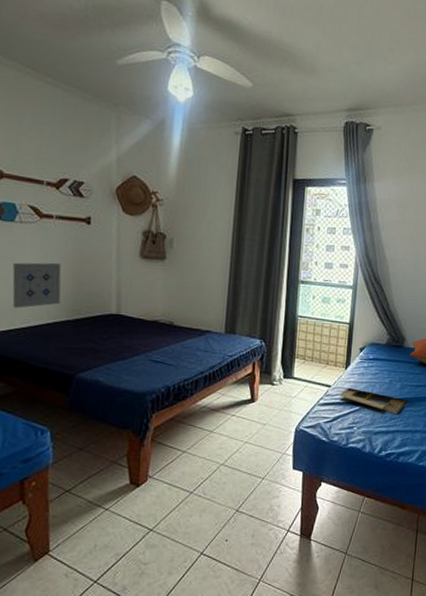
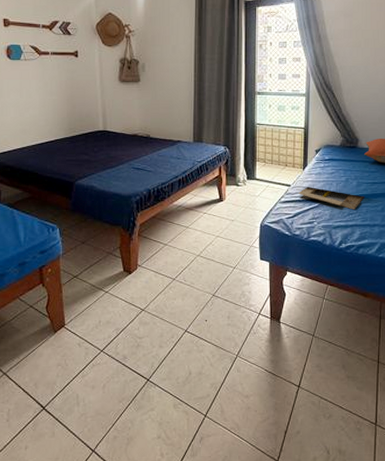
wall art: present [12,262,62,309] -> none [22,91,60,130]

